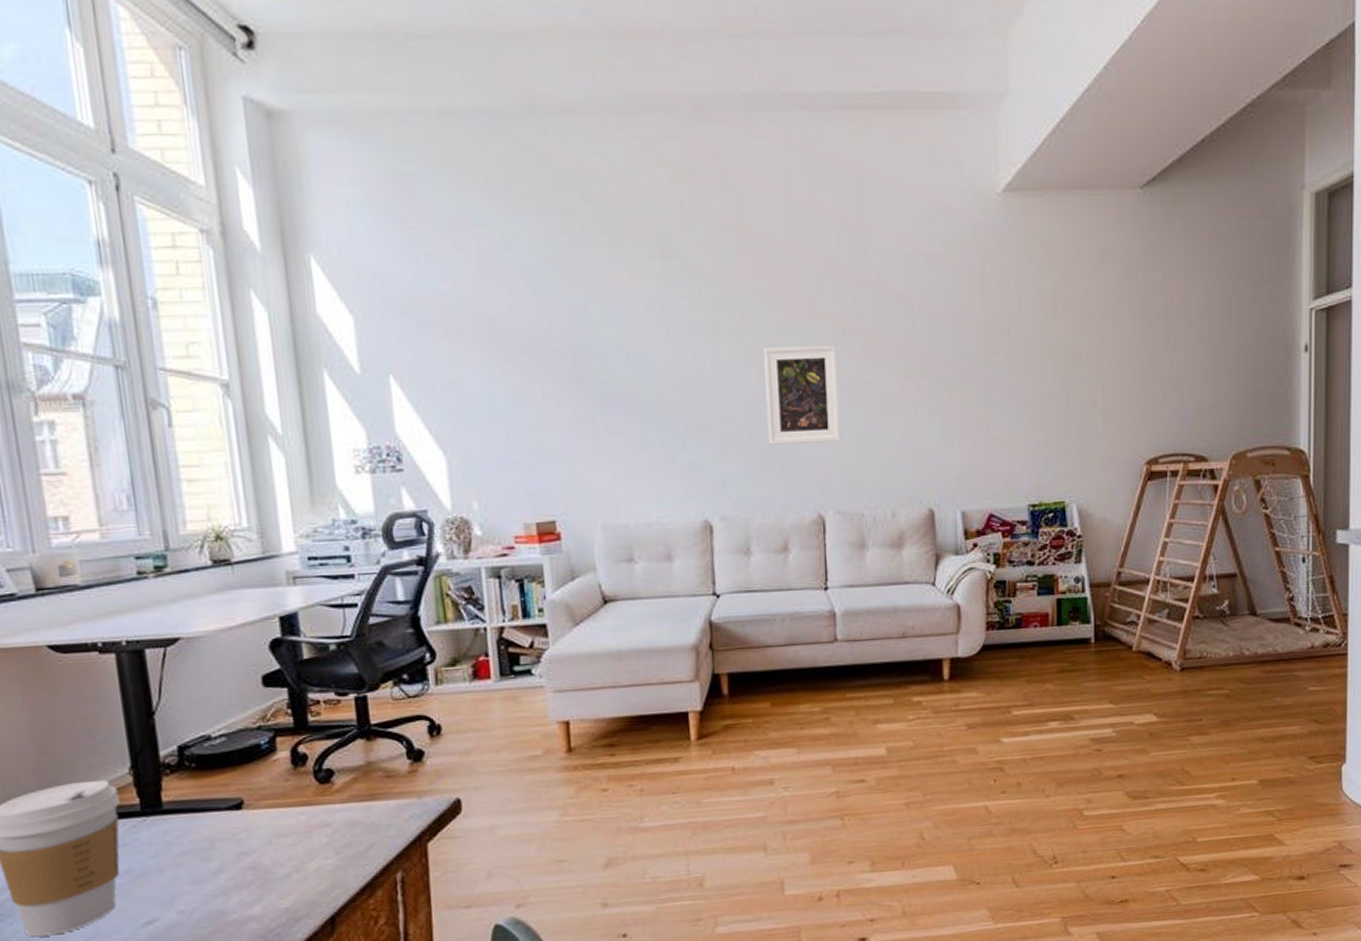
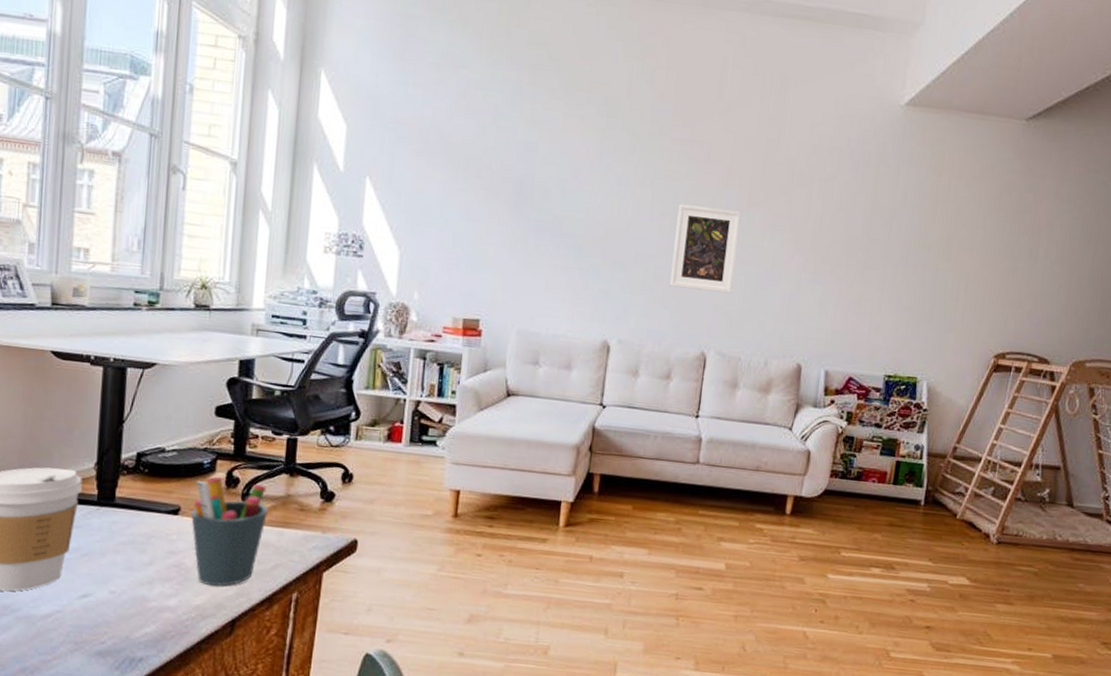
pen holder: none [255,756,349,883] -> present [190,477,269,586]

